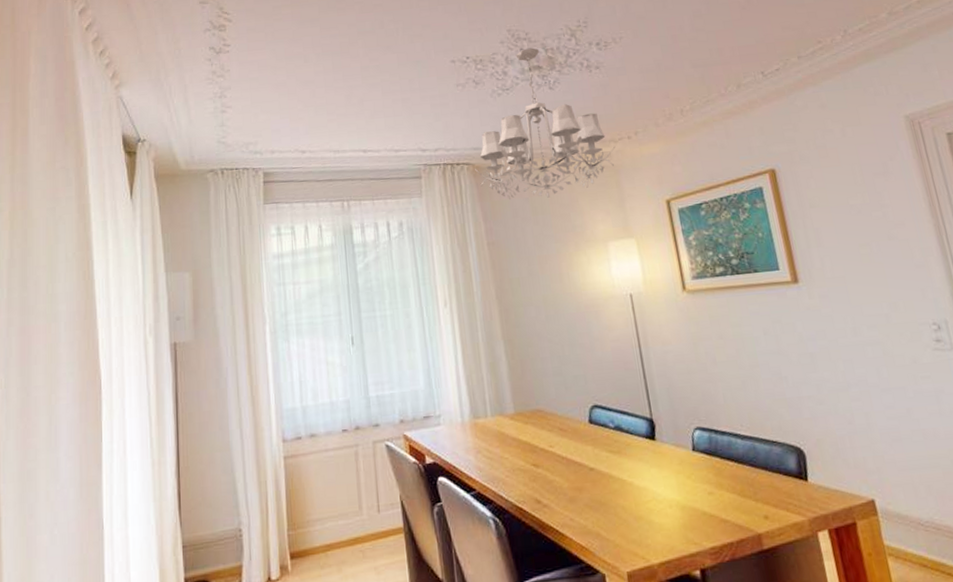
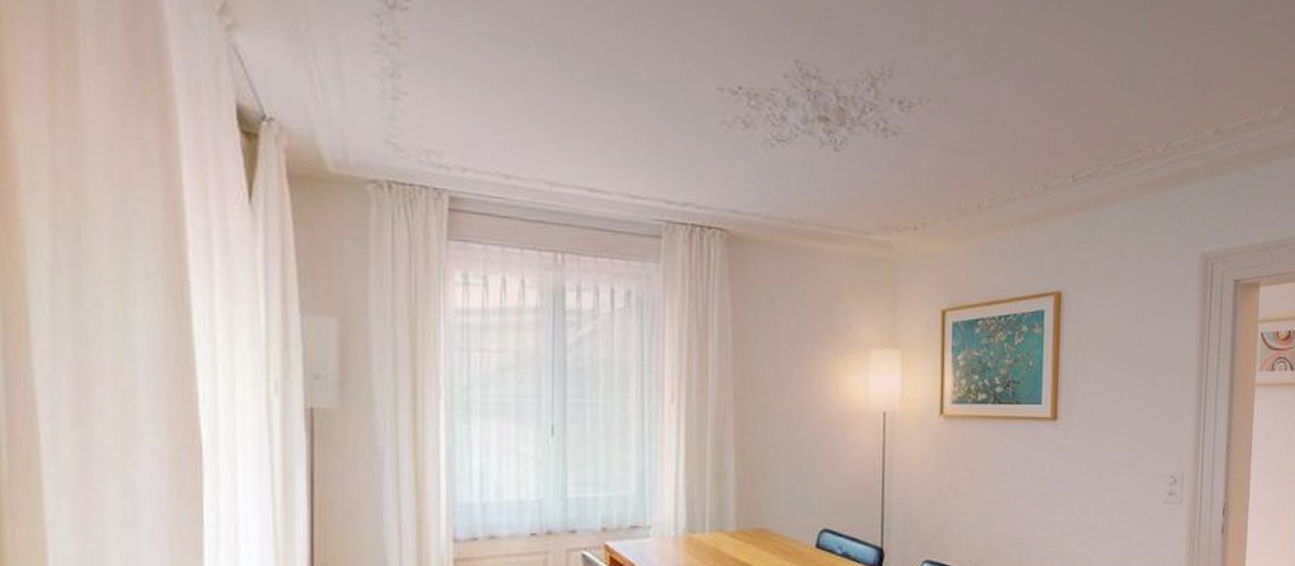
chandelier: present [475,48,616,199] -> none [729,90,898,287]

